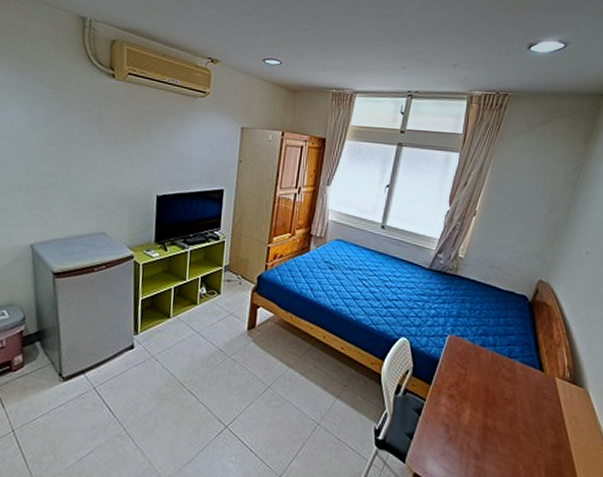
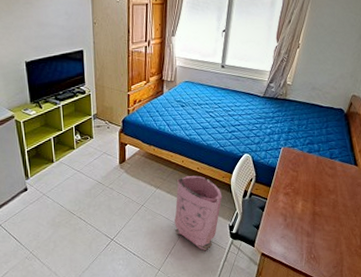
bag: none [306,355,370,460] -> present [174,175,223,251]

